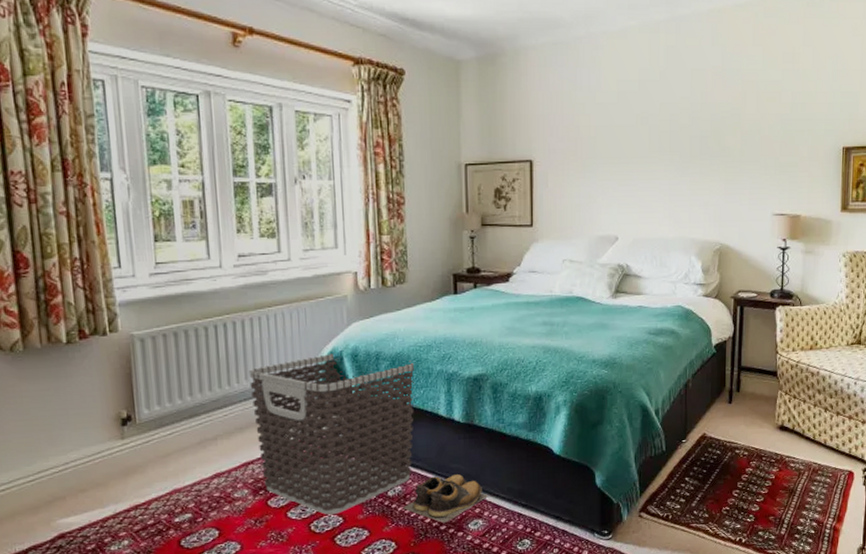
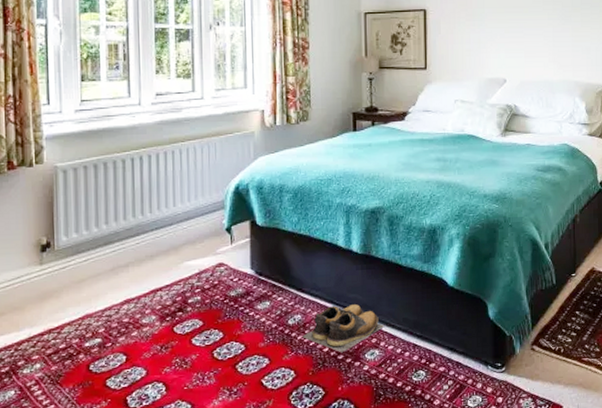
clothes hamper: present [249,354,416,516] -> none [161,186,316,343]

